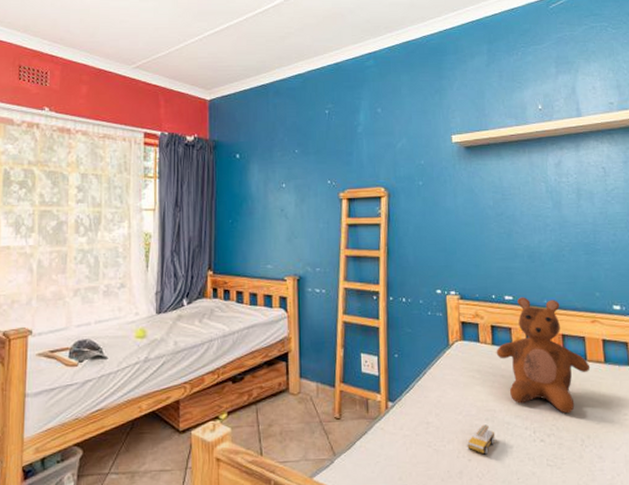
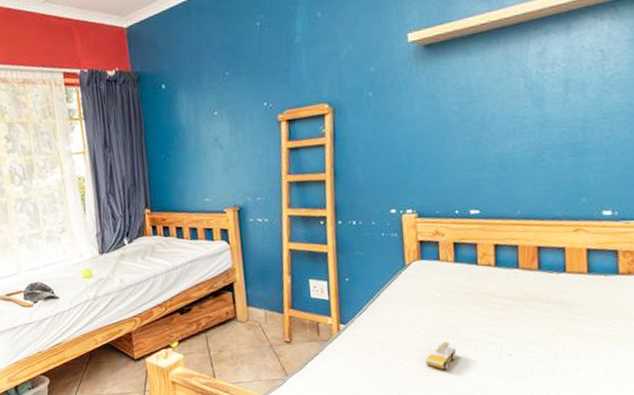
teddy bear: present [496,297,591,414] -> none [459,209,570,328]

